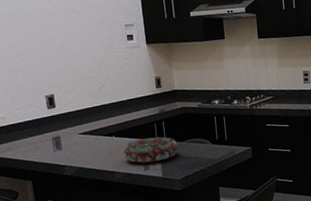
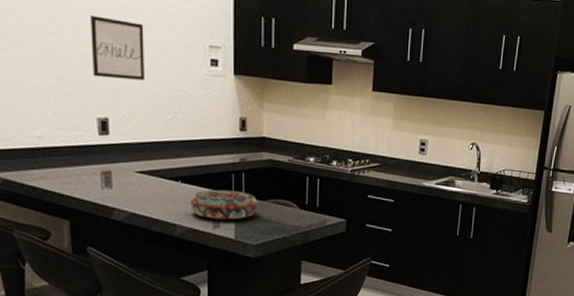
wall art: none [33,17,79,64] -> present [91,15,146,80]

